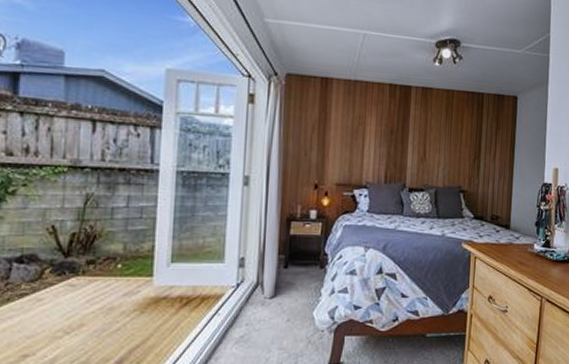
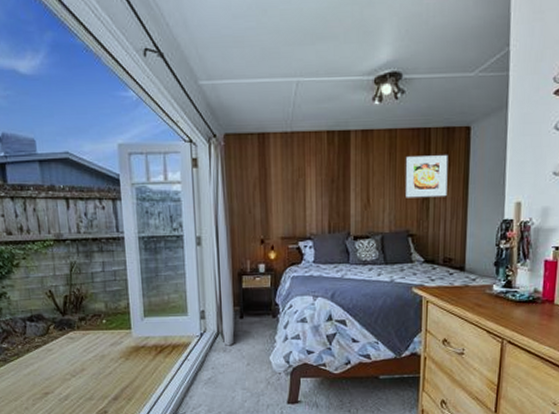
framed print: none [459,116,498,157] -> present [406,155,448,198]

